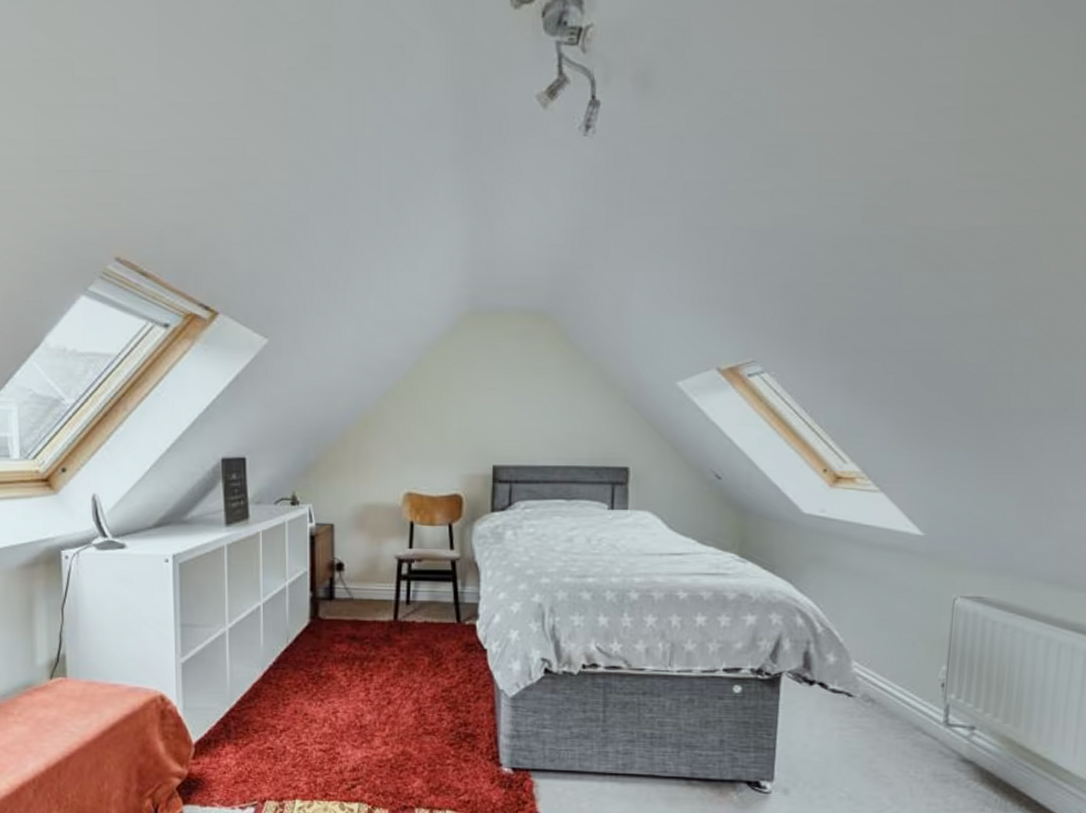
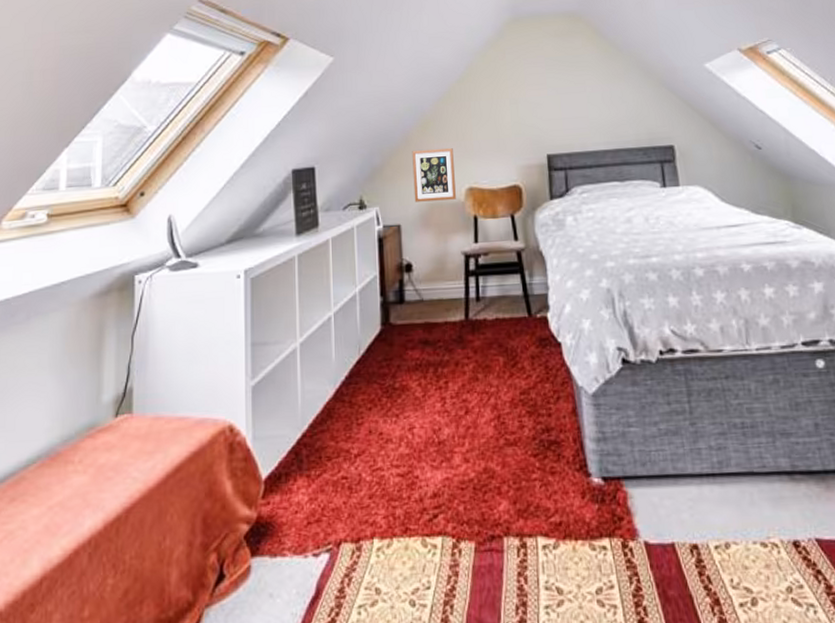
picture frame: none [349,450,393,503] -> present [412,148,456,202]

